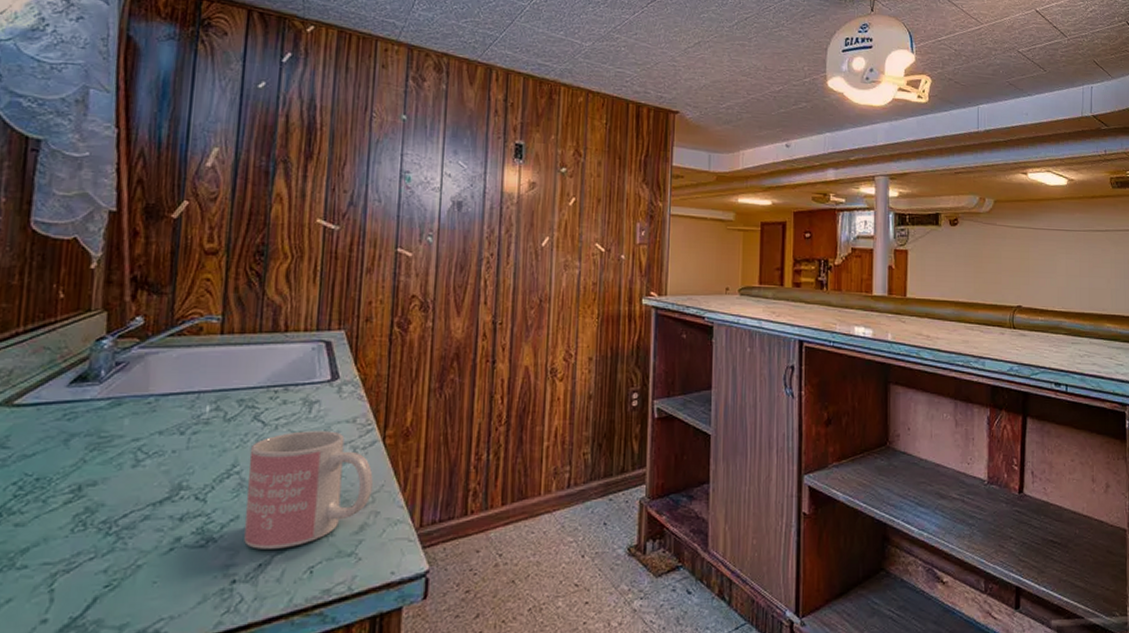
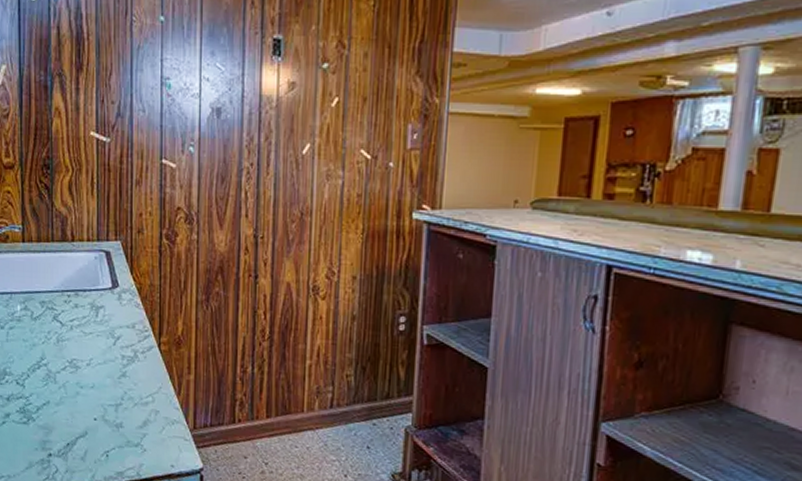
mug: present [244,431,373,549] -> none [53,332,152,433]

